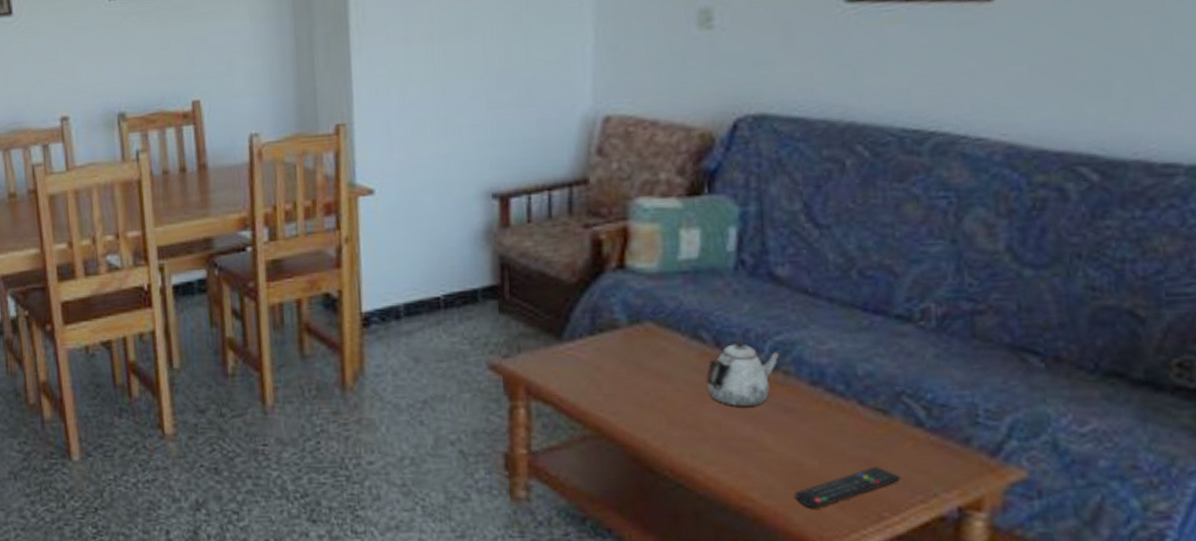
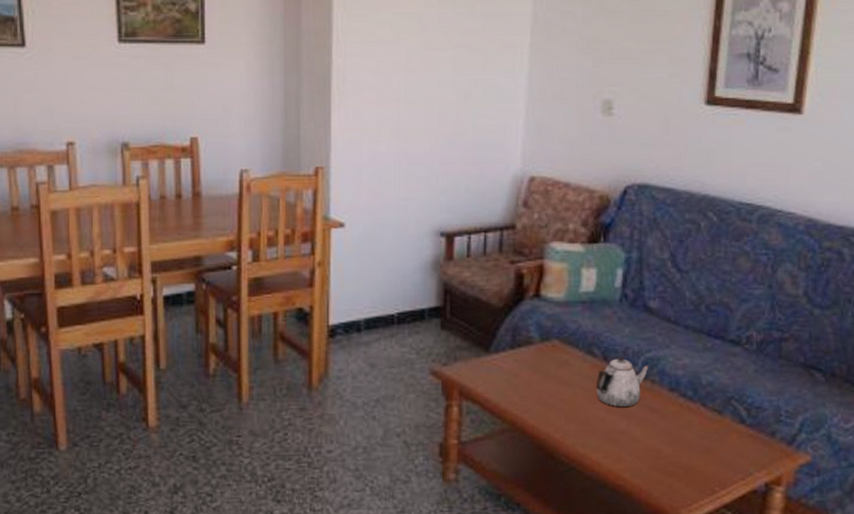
remote control: present [794,466,902,509] -> none [655,452,729,485]

